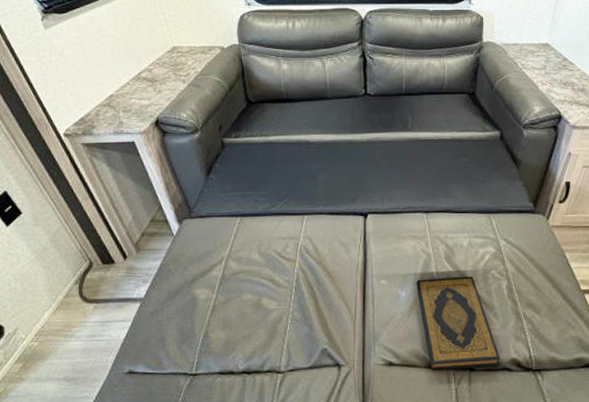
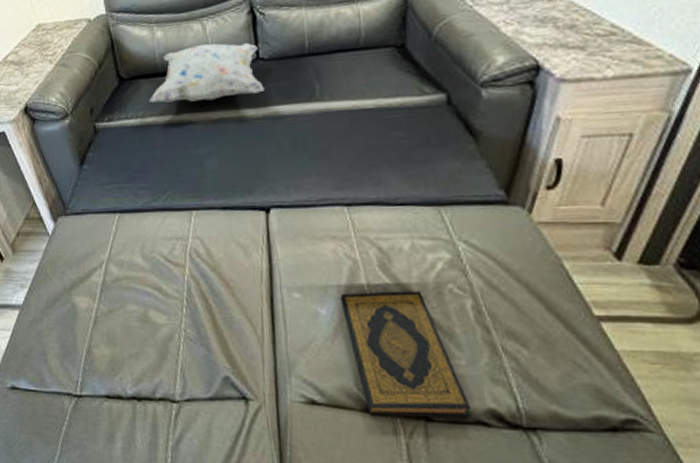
decorative pillow: none [273,78,369,125] -> present [149,43,264,103]

